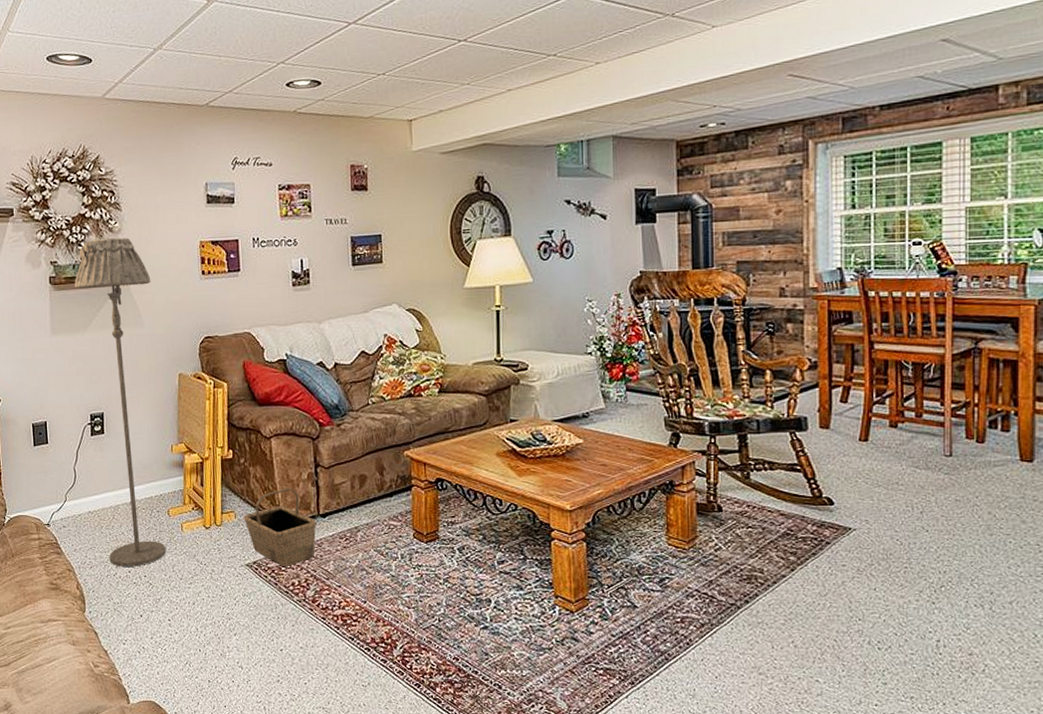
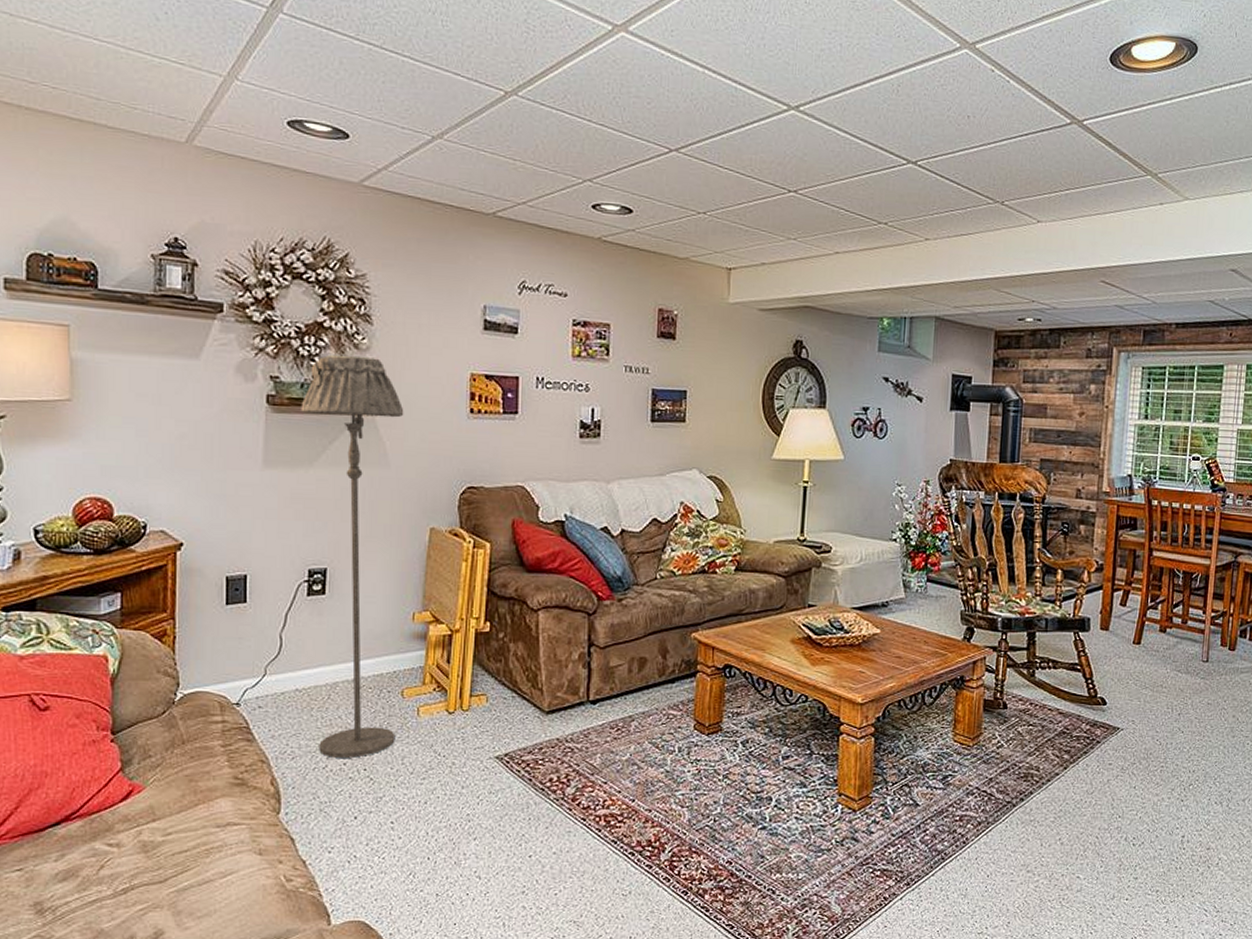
basket: present [243,489,316,567] -> none [497,670,584,761]

